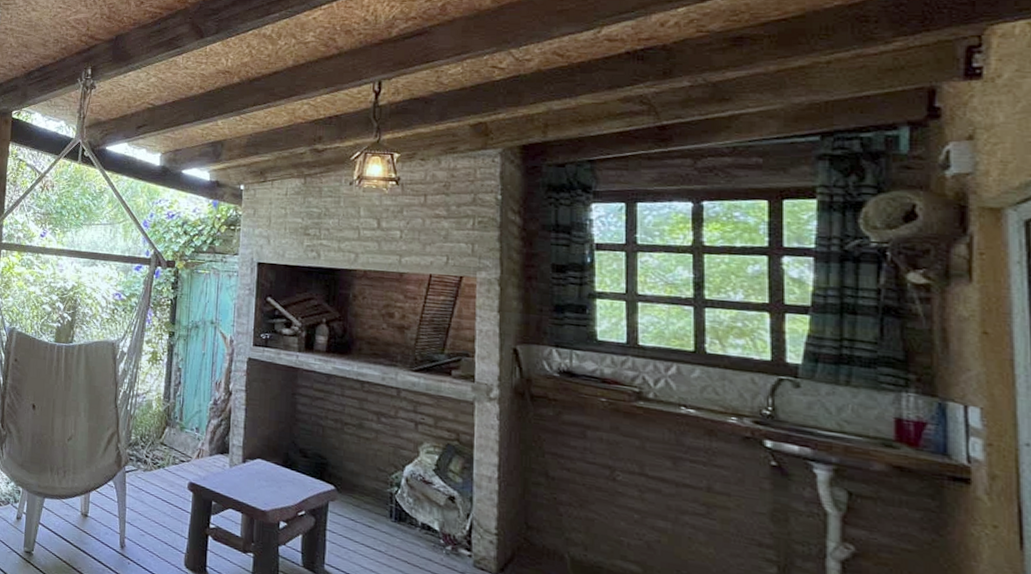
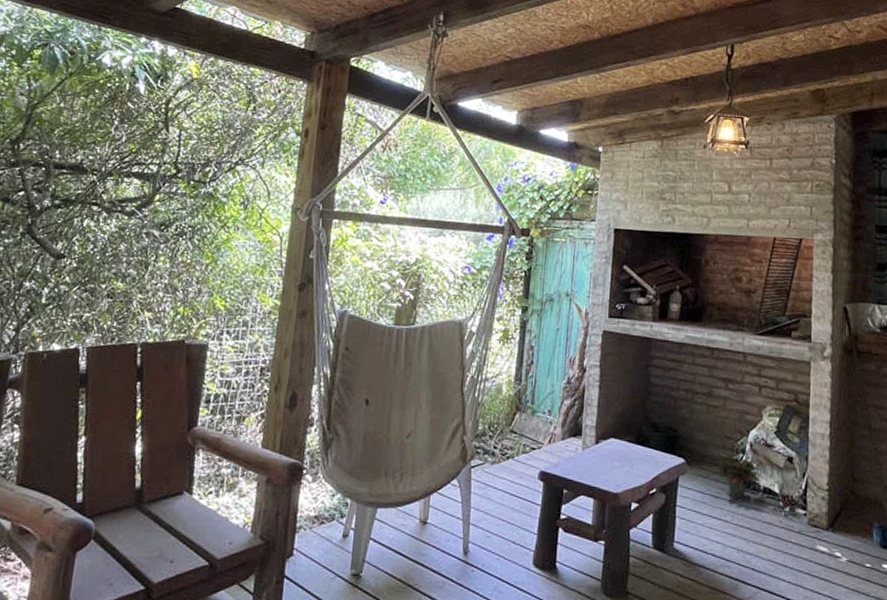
potted plant: none [368,485,420,535] -> present [716,453,762,502]

